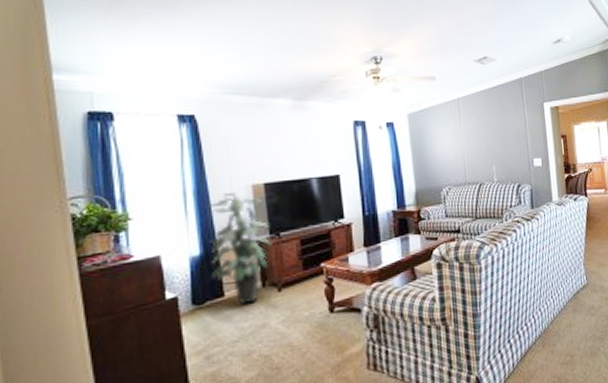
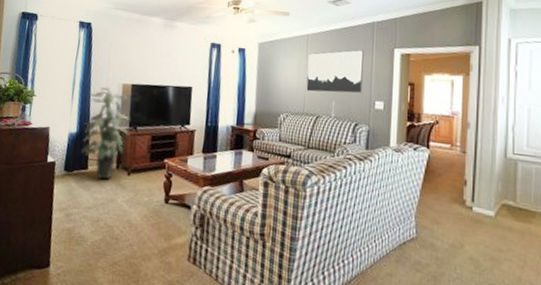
wall art: none [461,109,519,159] -> present [306,50,364,93]

